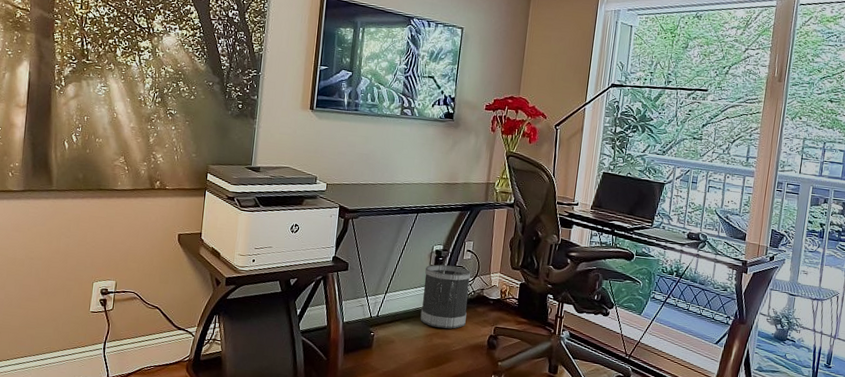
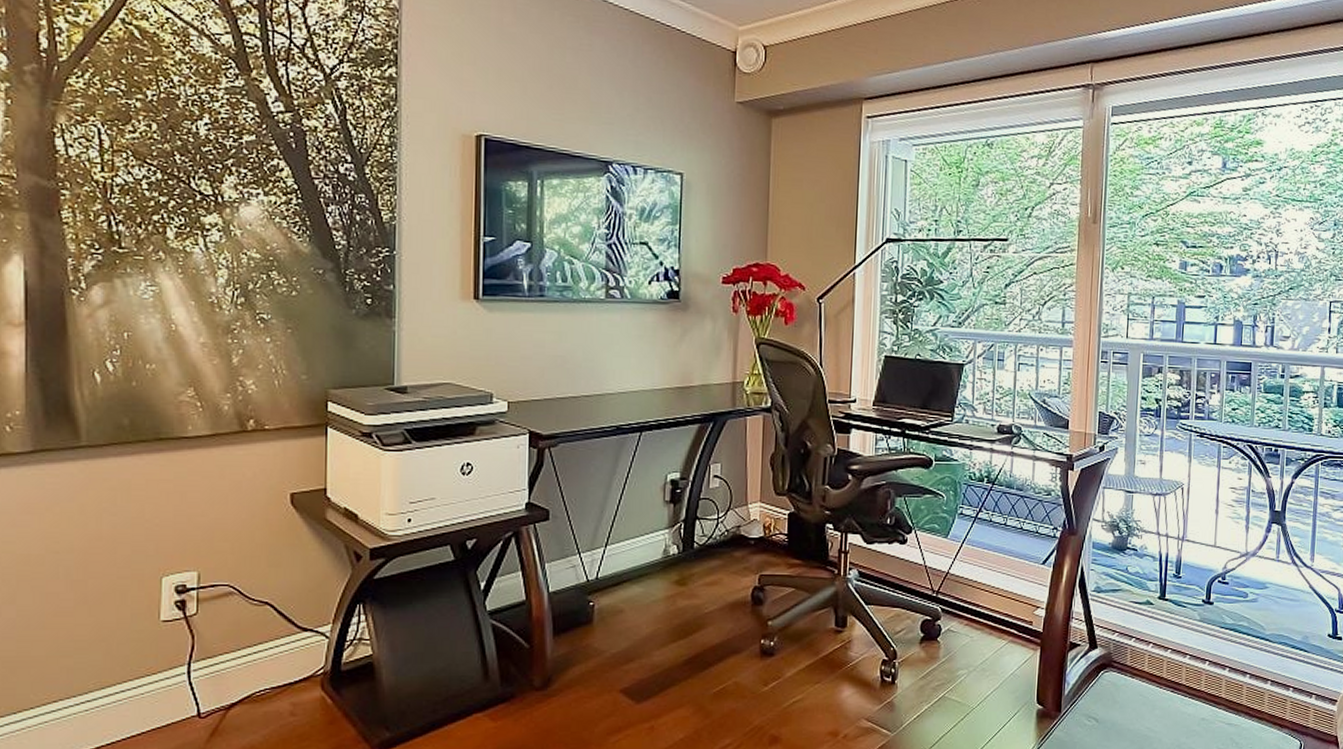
wastebasket: present [420,264,471,329] -> none [656,499,722,584]

